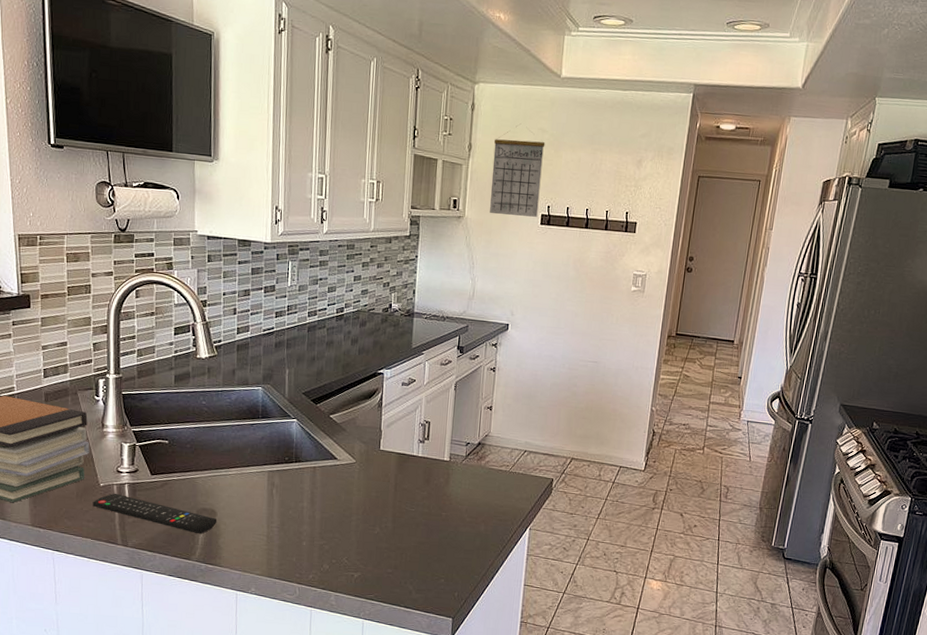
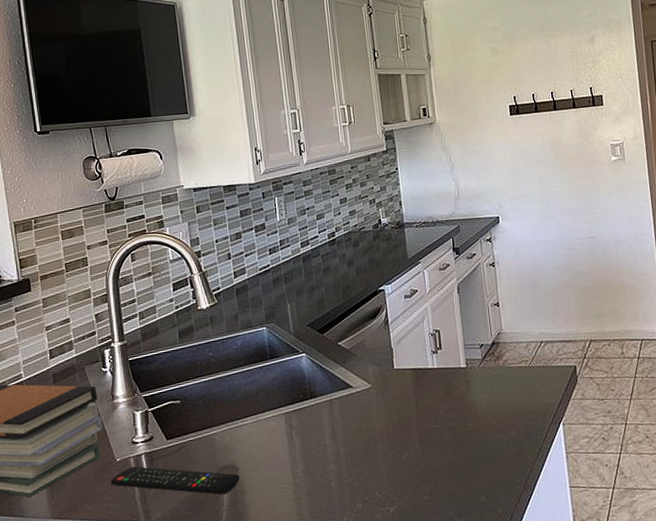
calendar: present [490,123,545,217] -> none [451,27,506,115]

